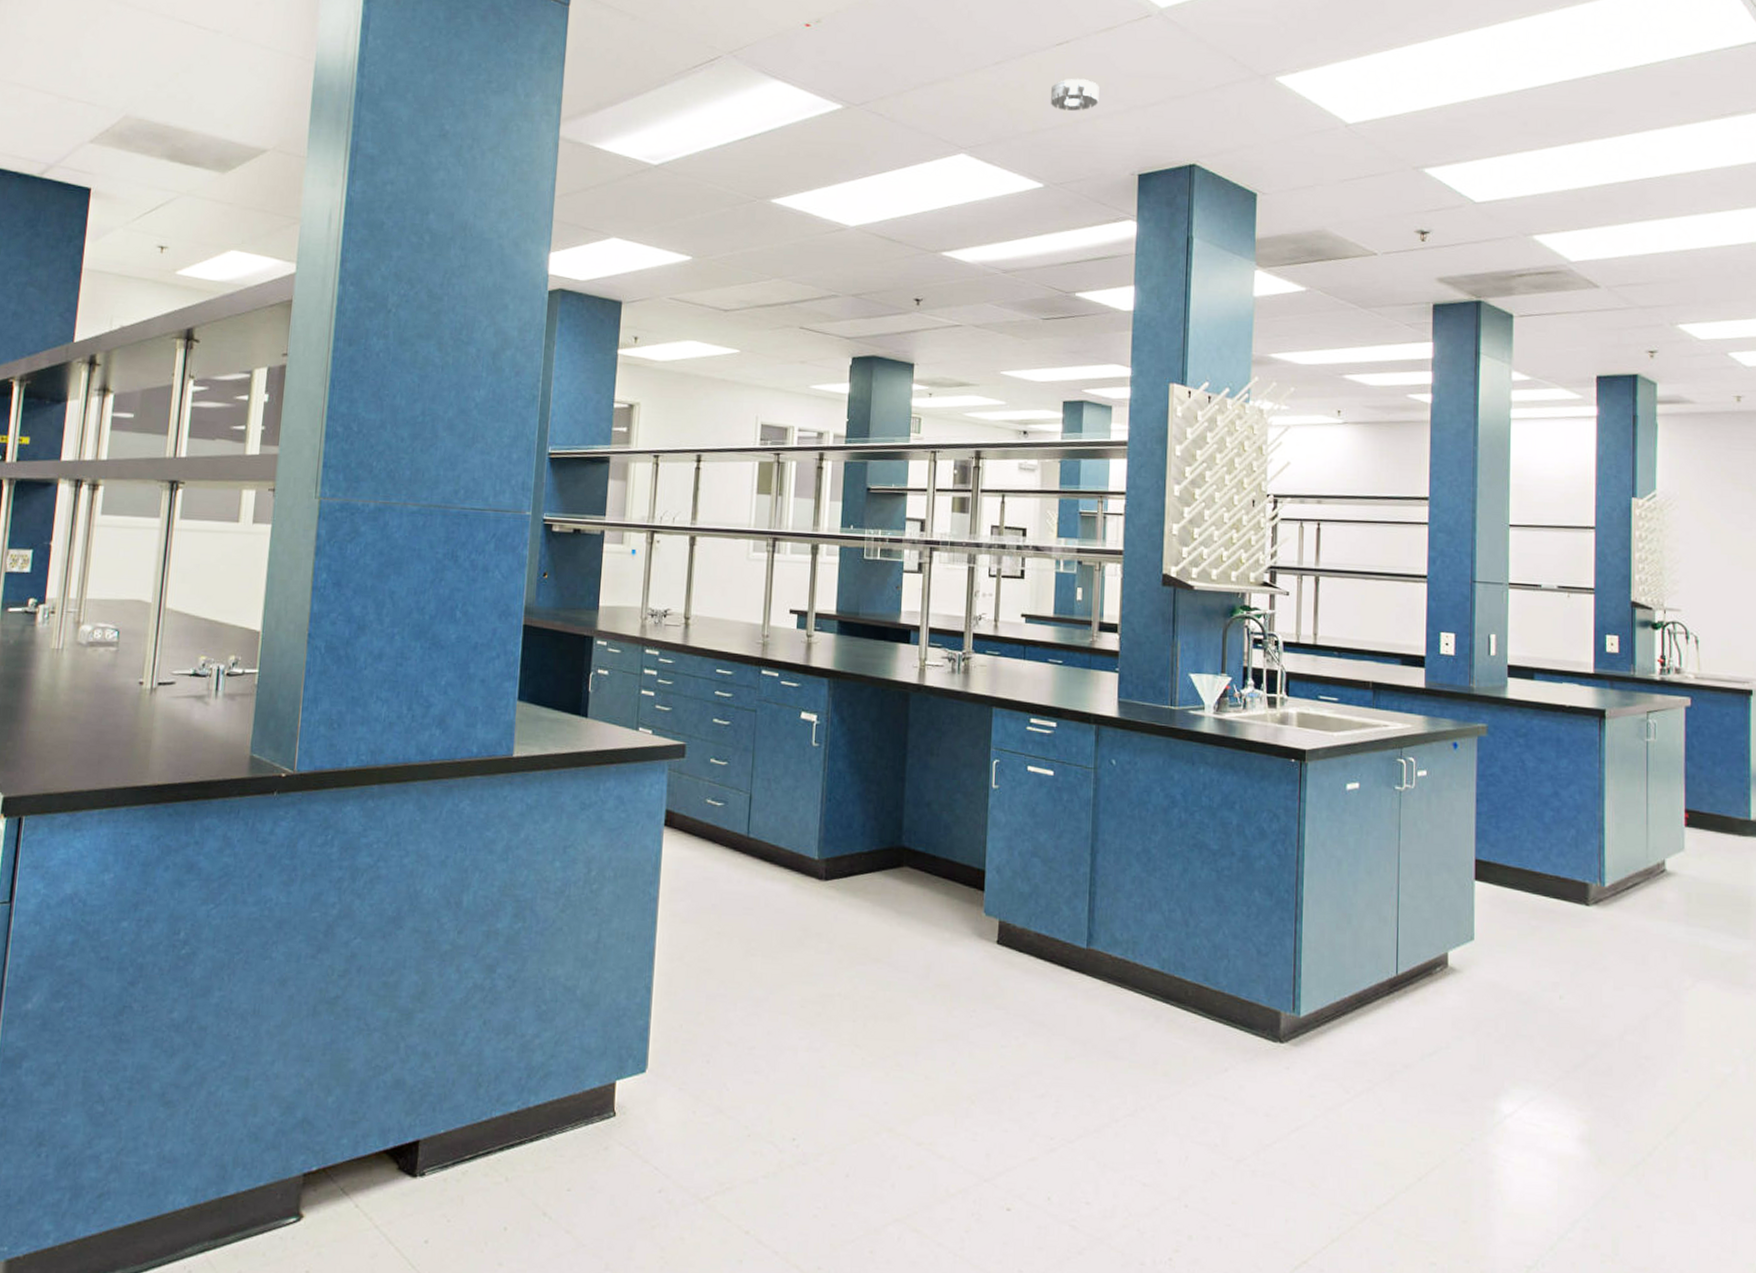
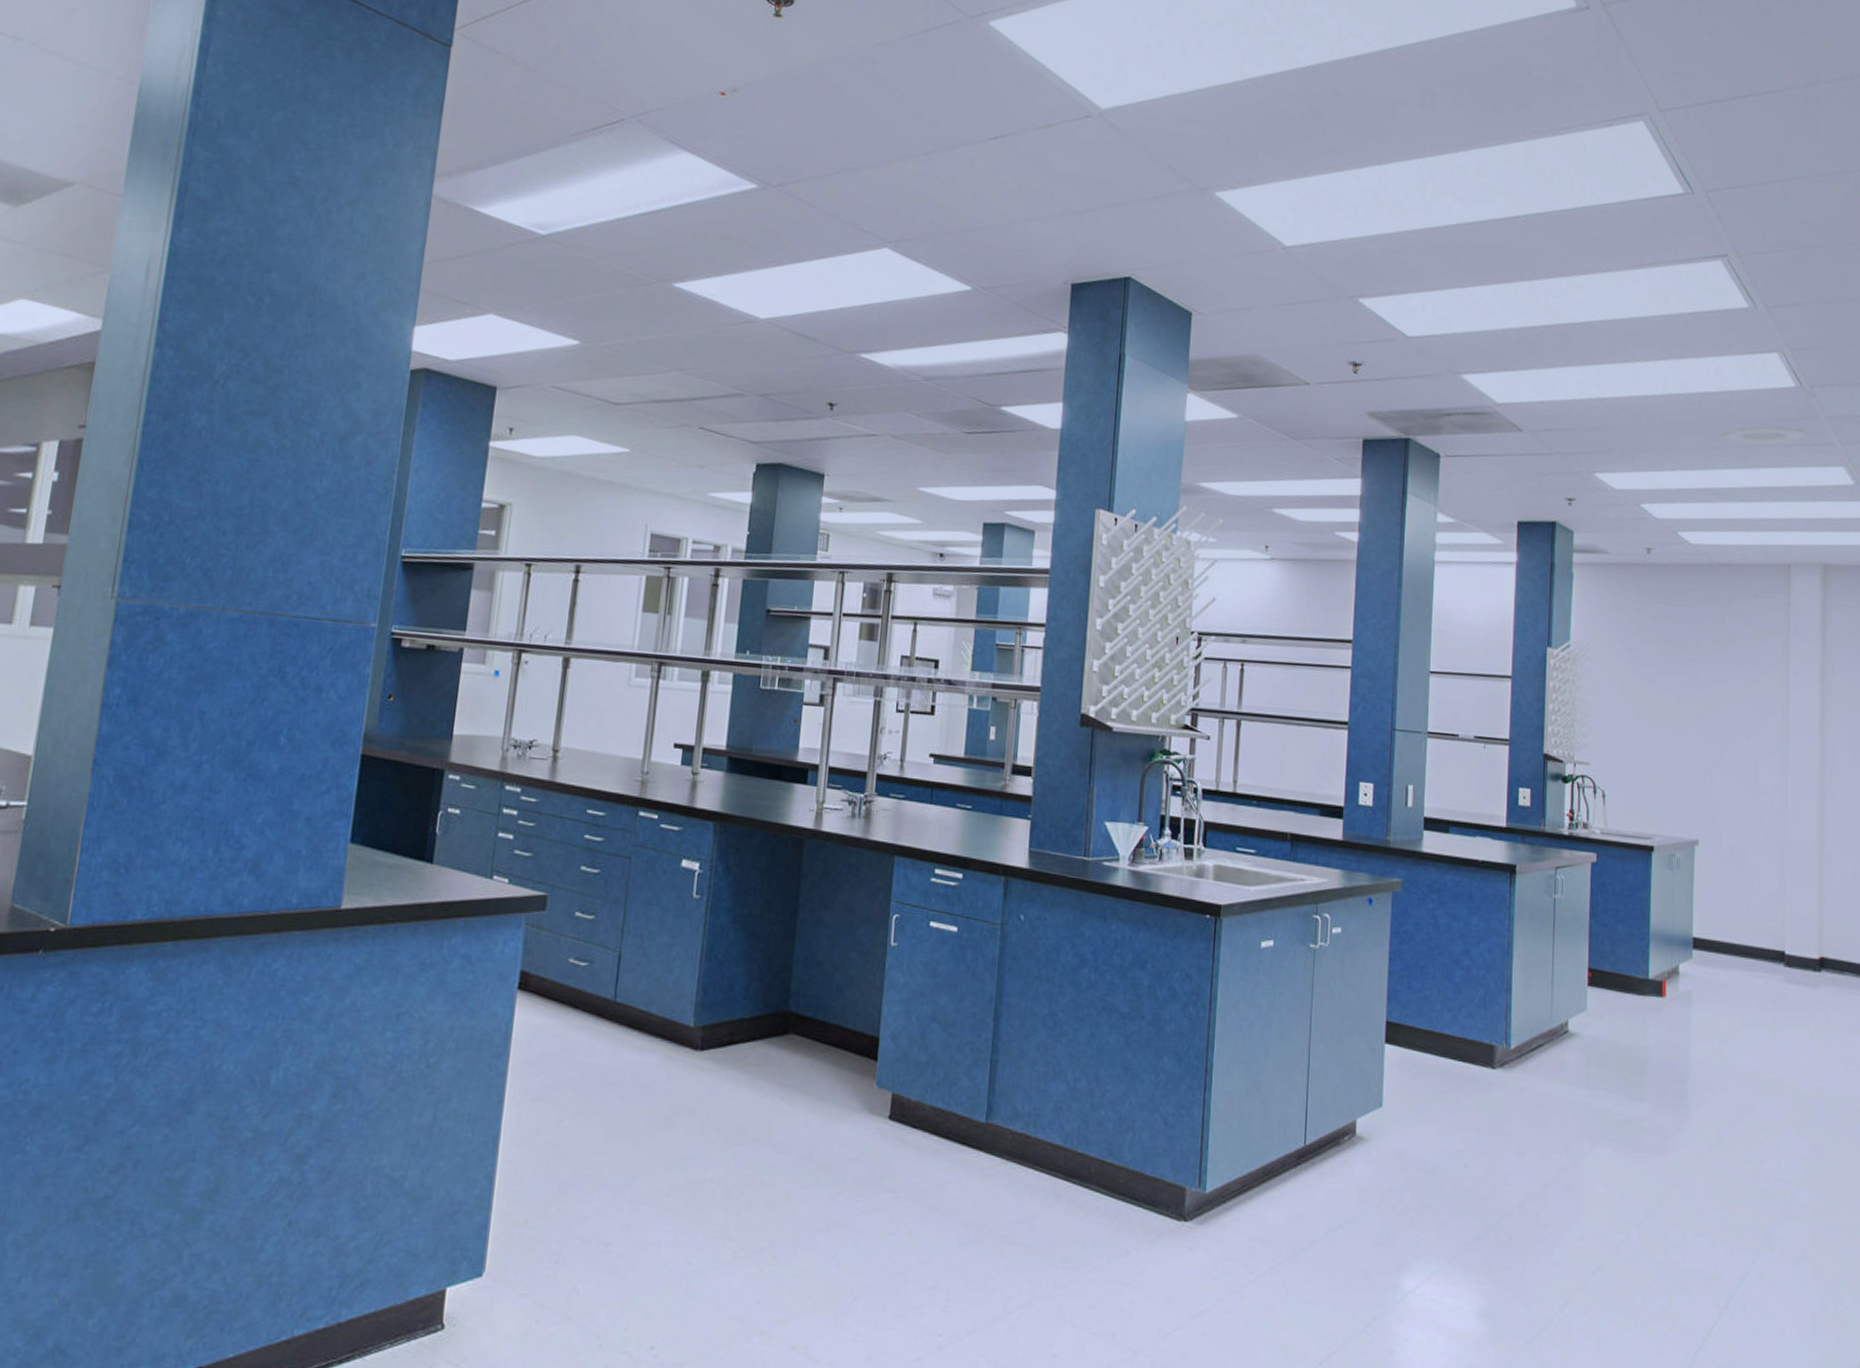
smoke detector: present [1050,78,1099,111] -> none [982,176,1035,212]

